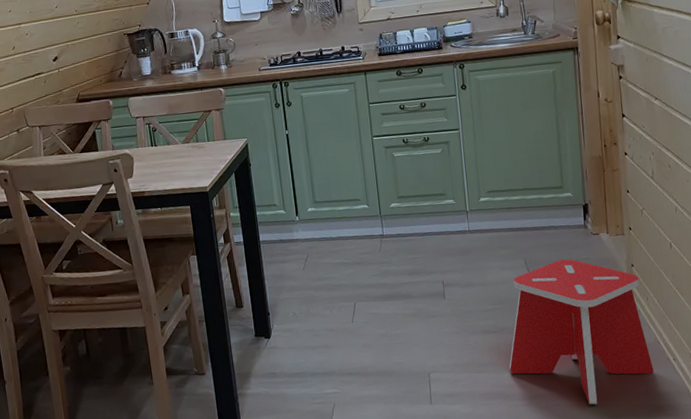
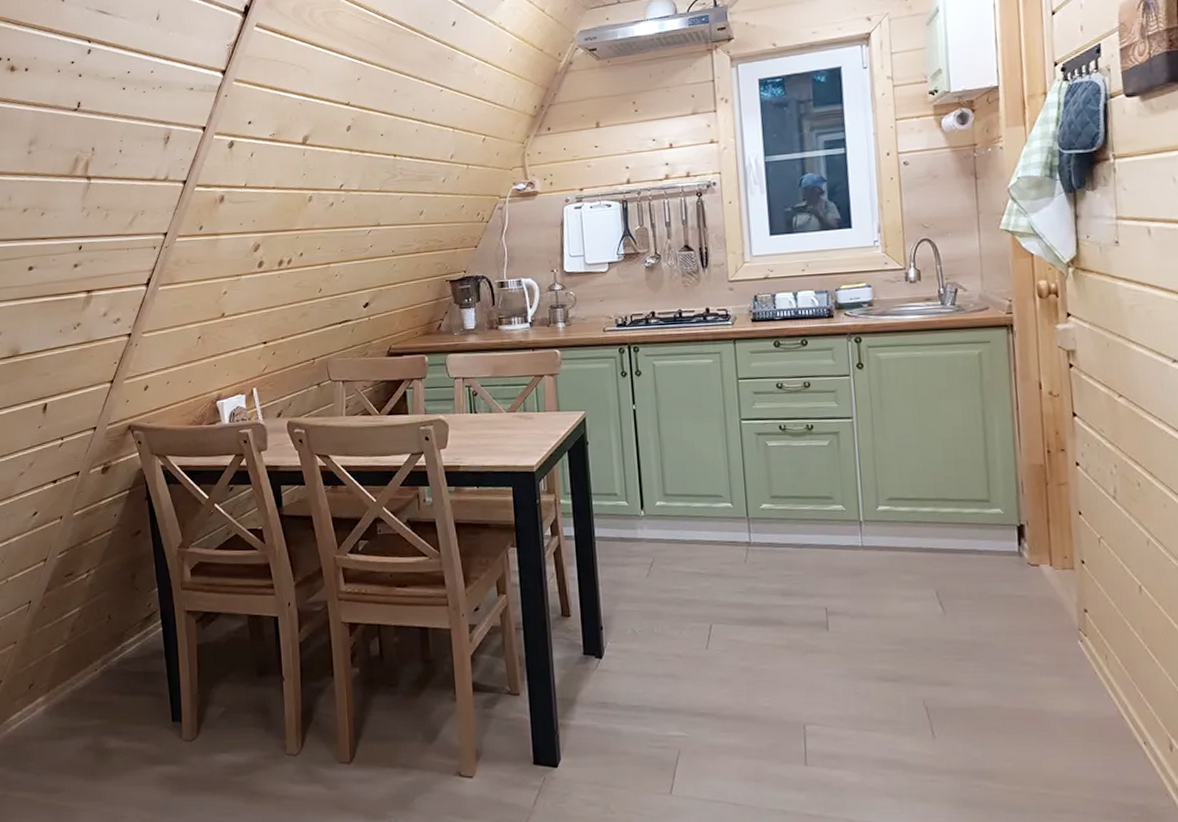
step stool: present [509,259,654,405] -> none [912,594,1115,792]

